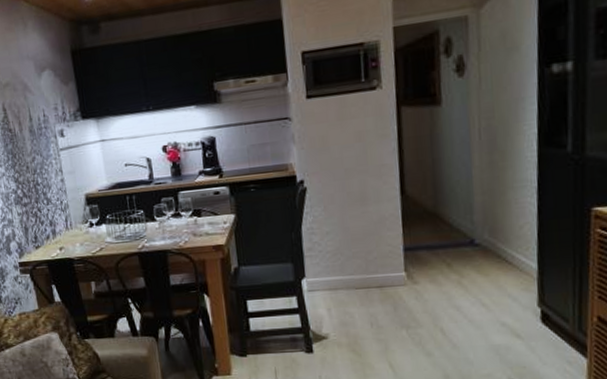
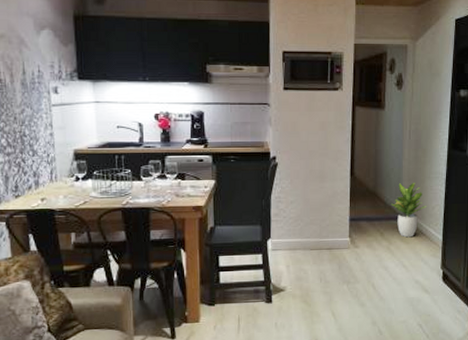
potted plant: none [458,196,511,268] -> present [390,183,427,238]

